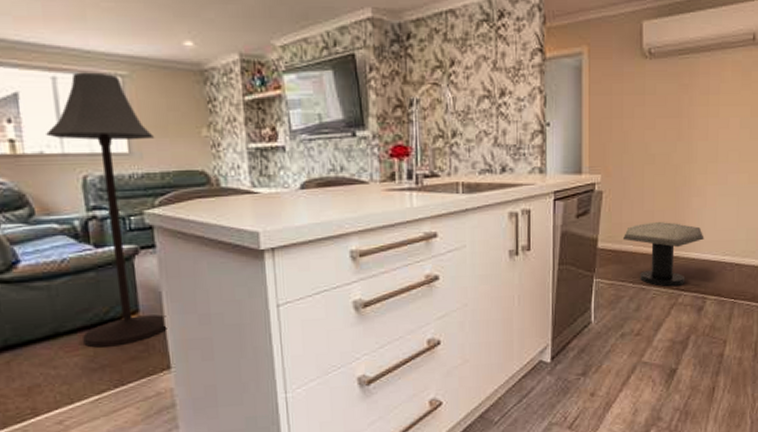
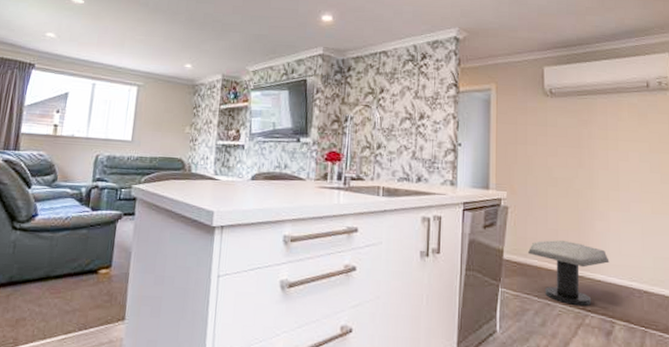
floor lamp: present [46,72,167,348] -> none [65,81,152,294]

